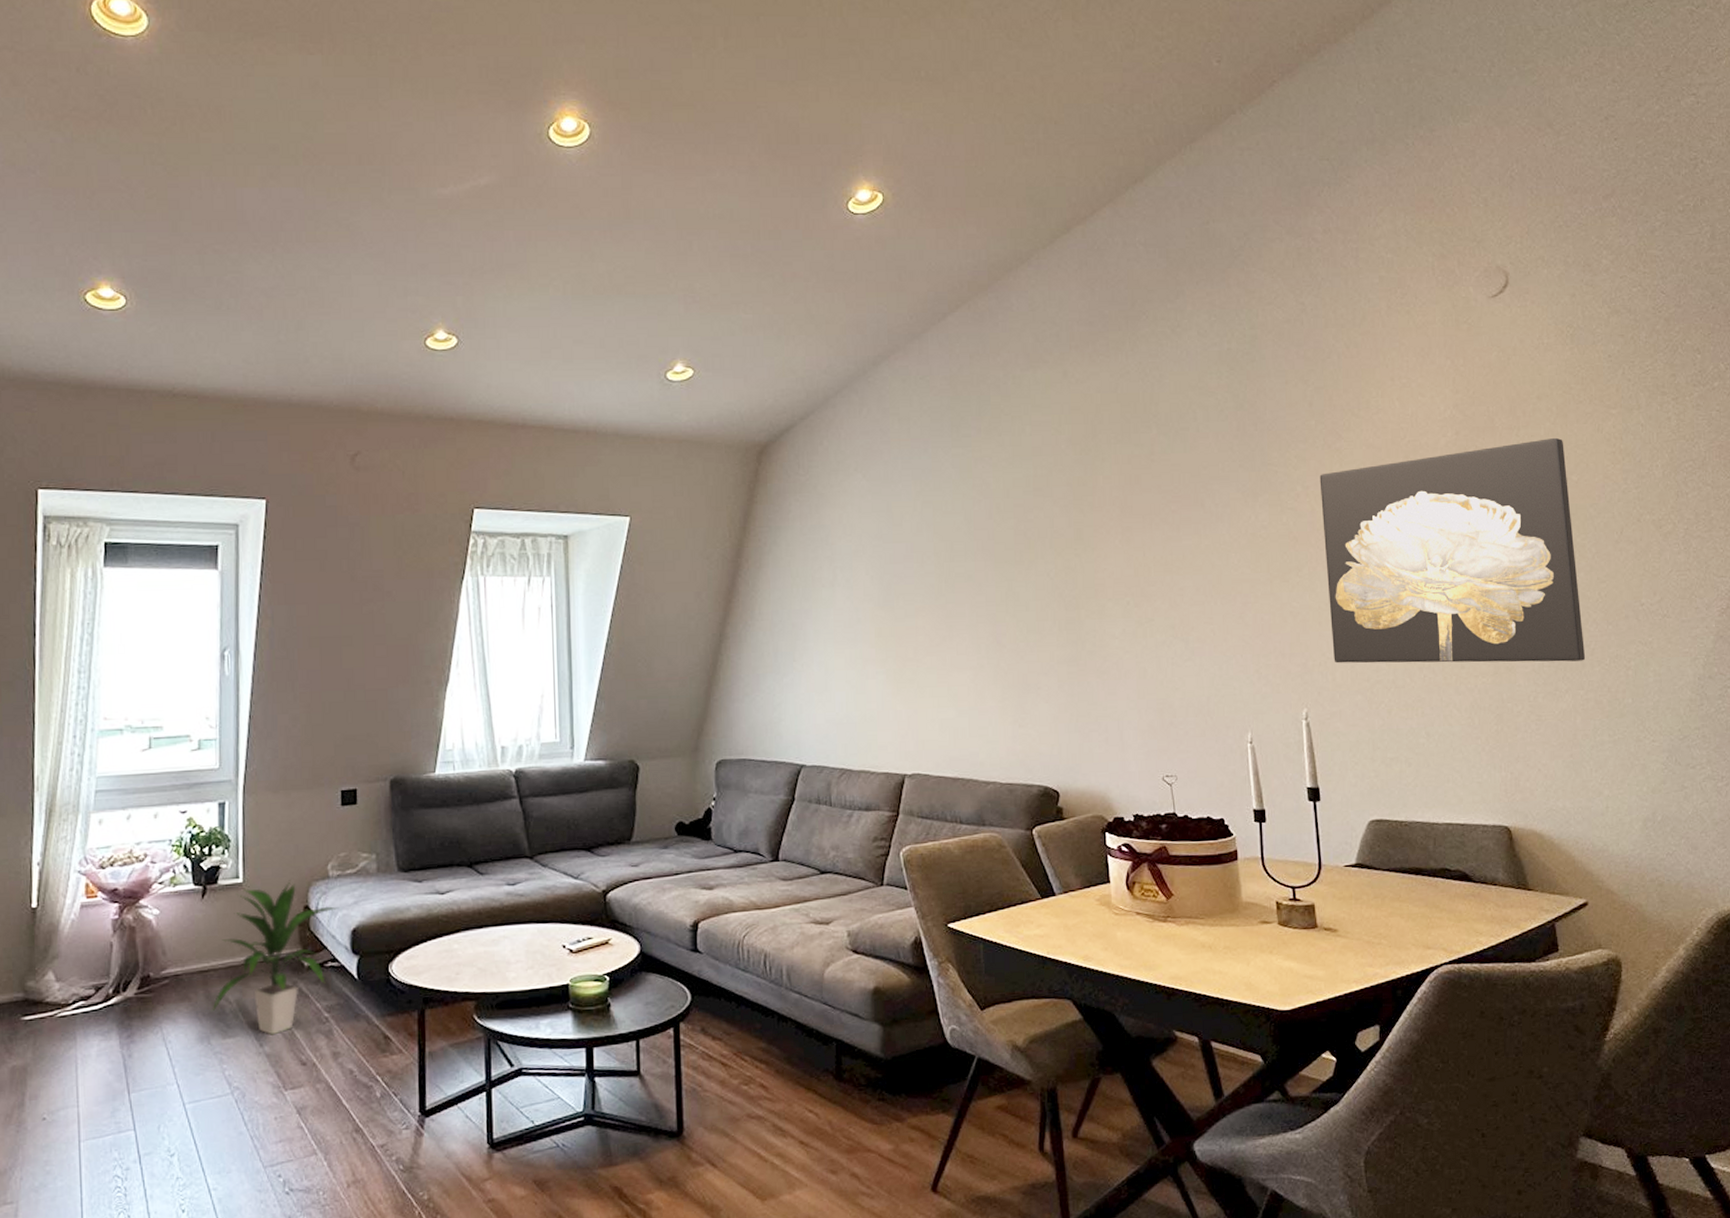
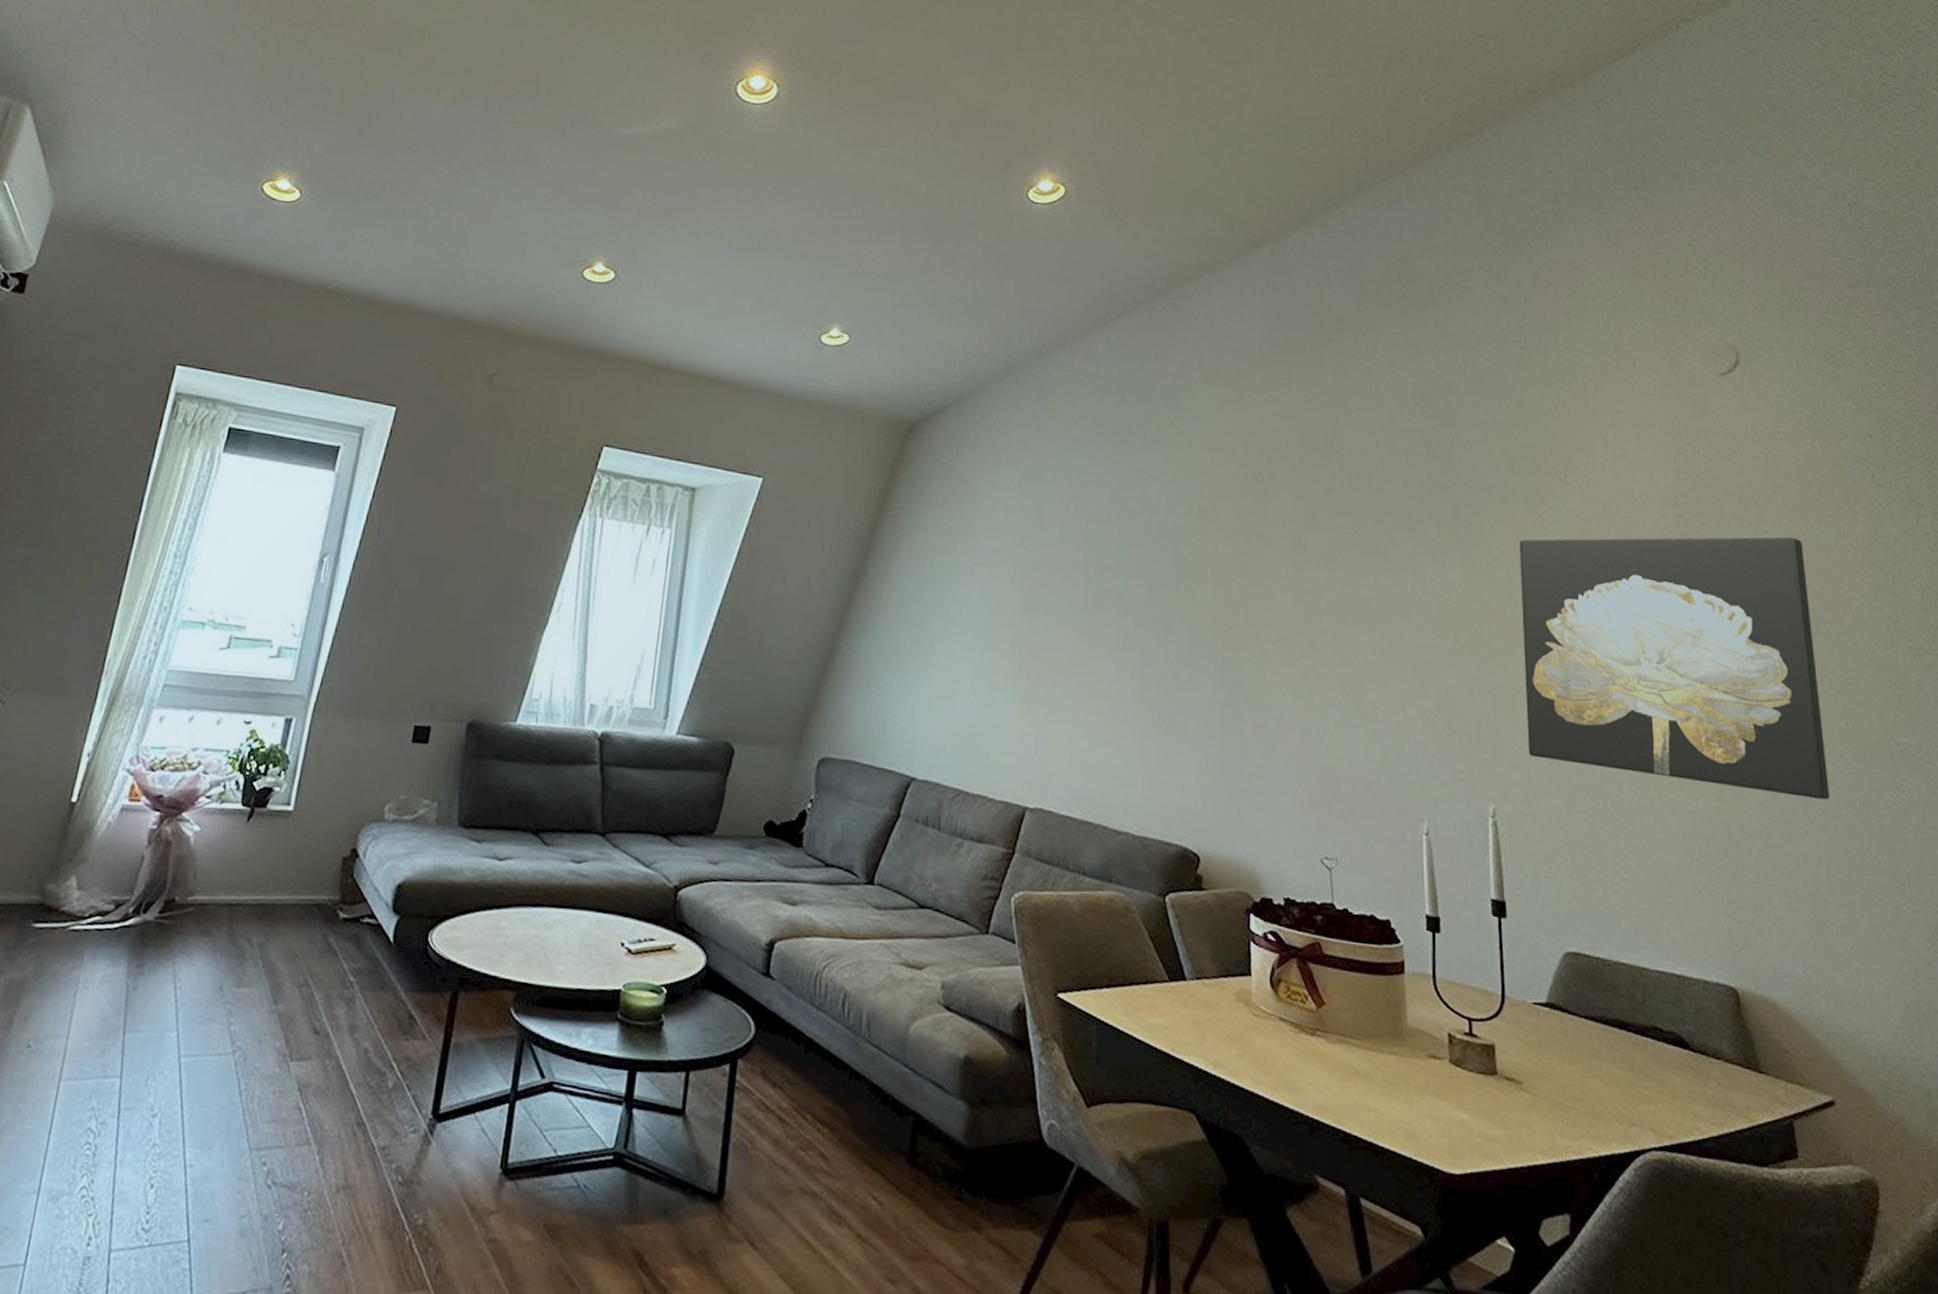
indoor plant: present [210,880,340,1035] -> none [230,816,389,993]

